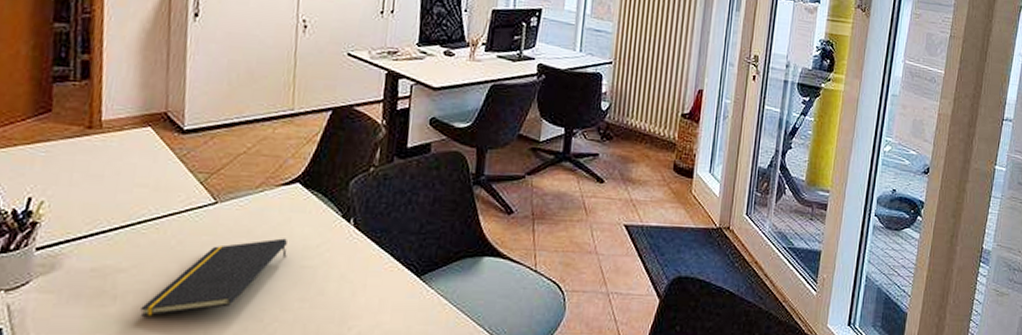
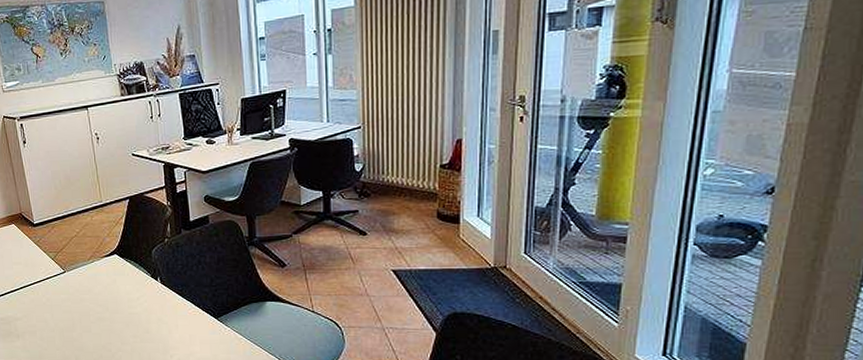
notepad: present [140,238,287,317] -> none [34,294,118,348]

